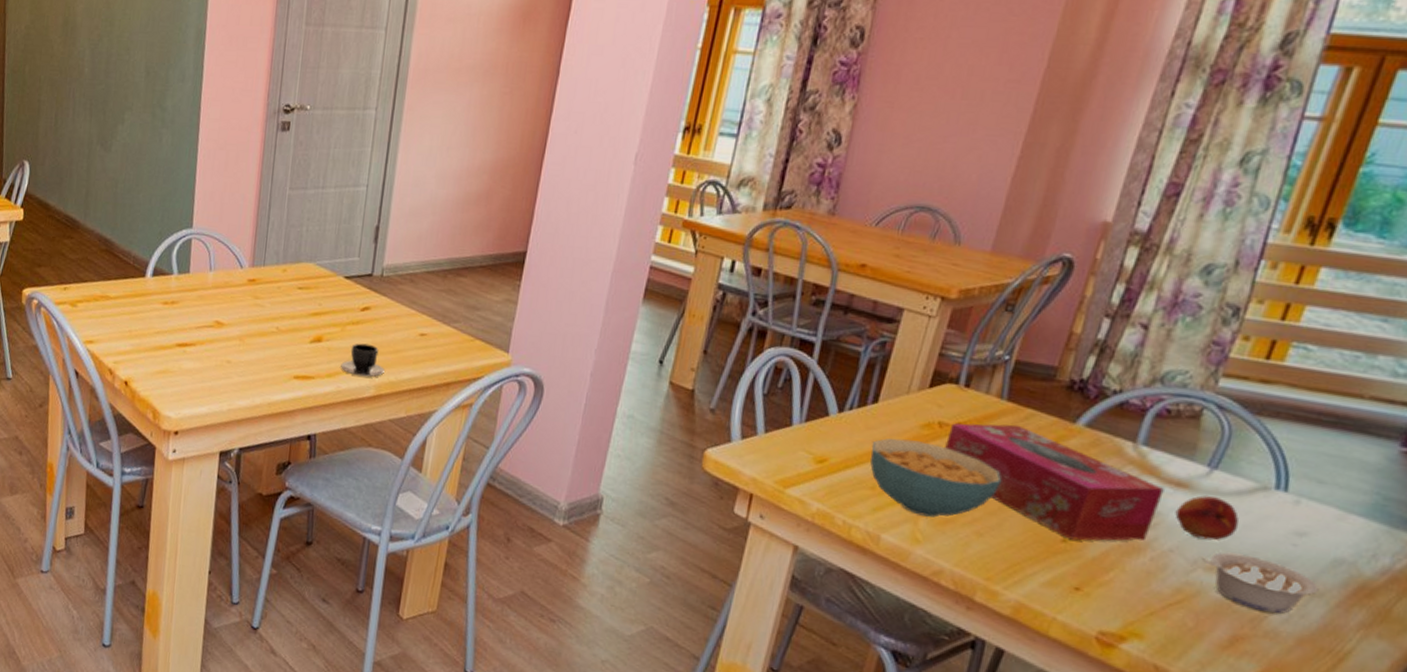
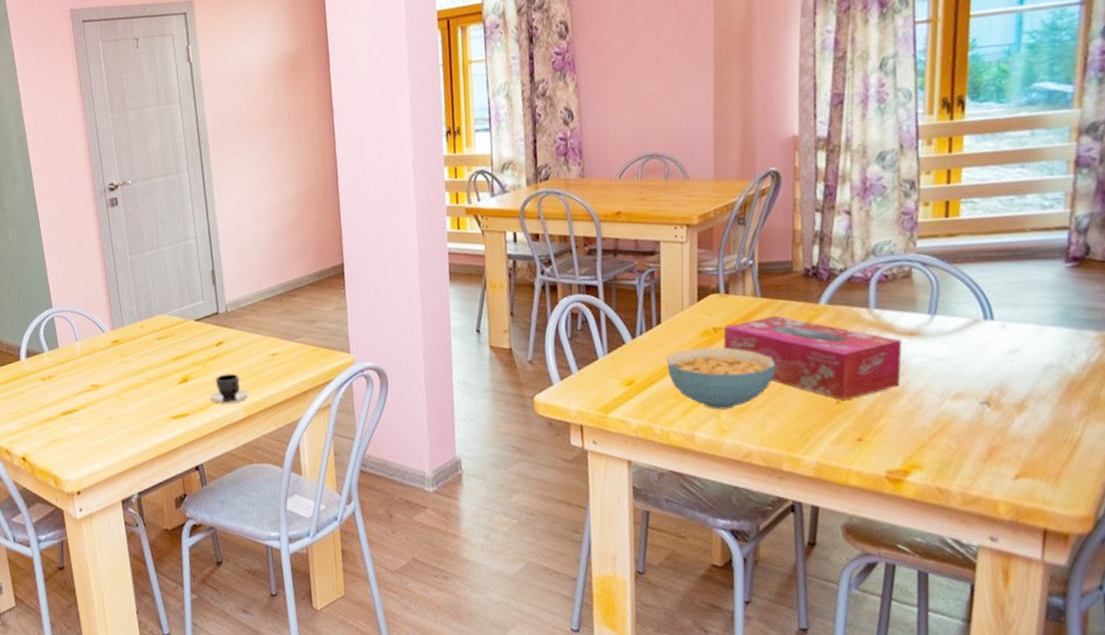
fruit: present [1175,495,1240,541] -> none [915,337,967,375]
legume: present [1201,552,1319,614] -> none [946,378,1042,422]

